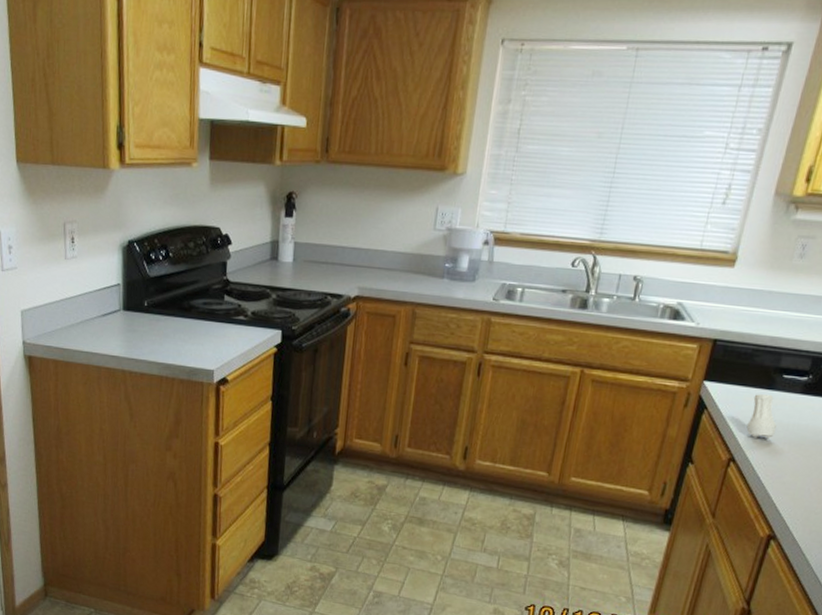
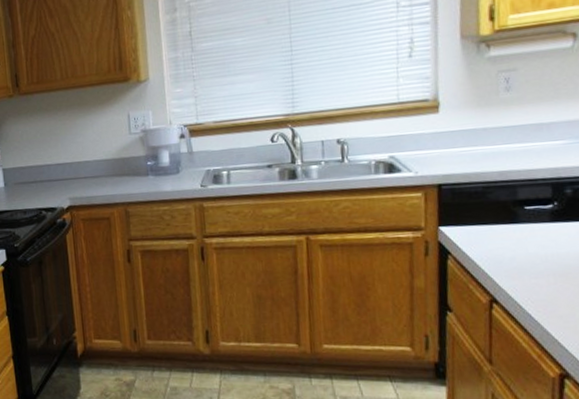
vase: present [746,394,777,439] -> none [498,229,534,275]

